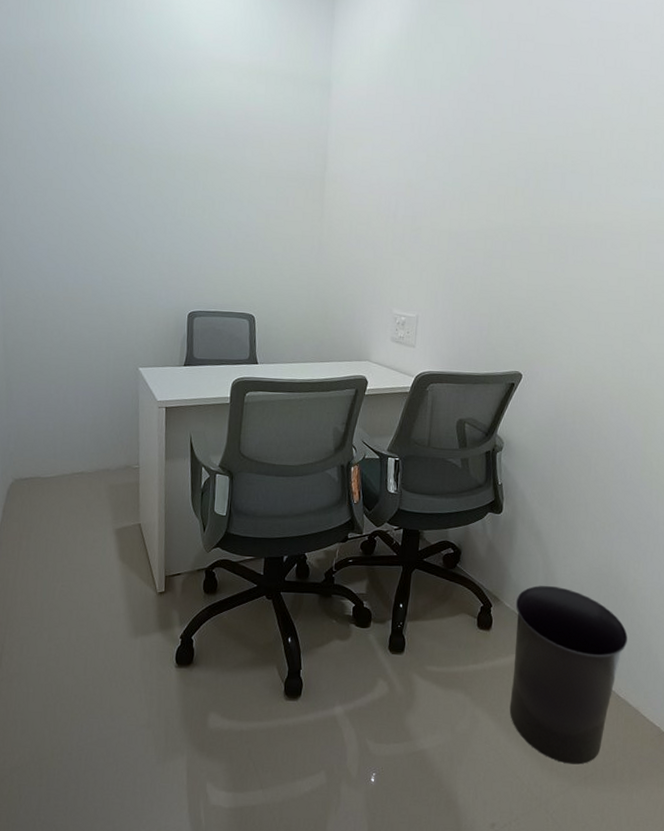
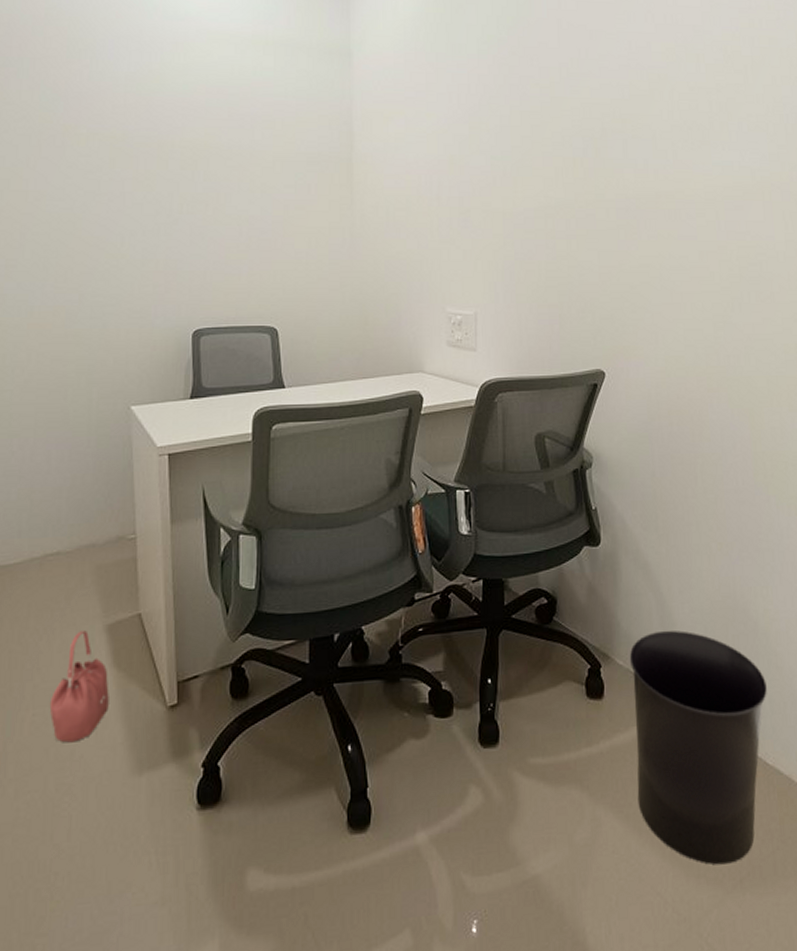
handbag: none [73,531,116,609] -> present [49,630,109,743]

